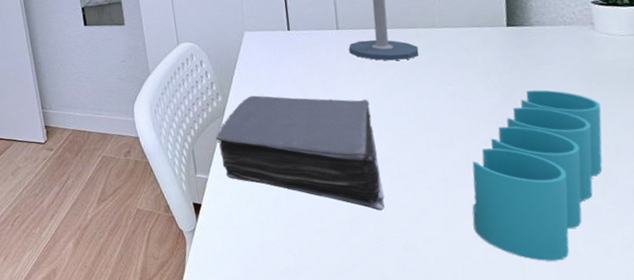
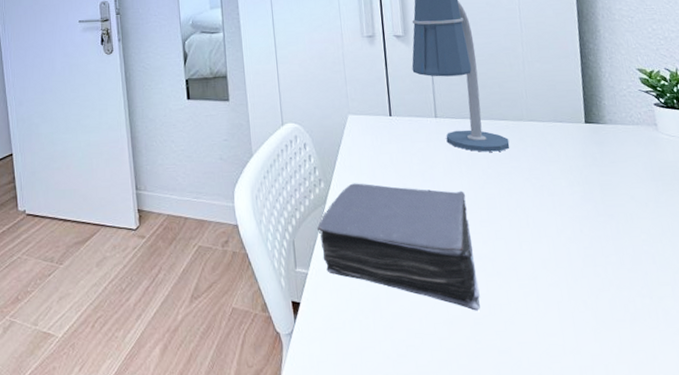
pen holder: present [472,89,603,261] -> none [559,187,671,365]

